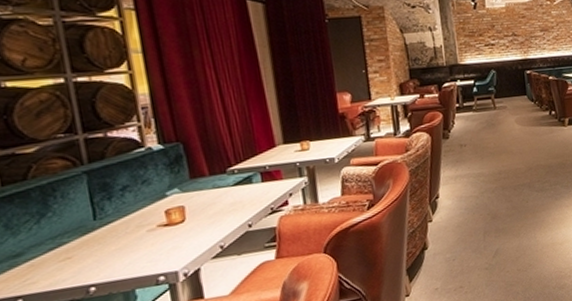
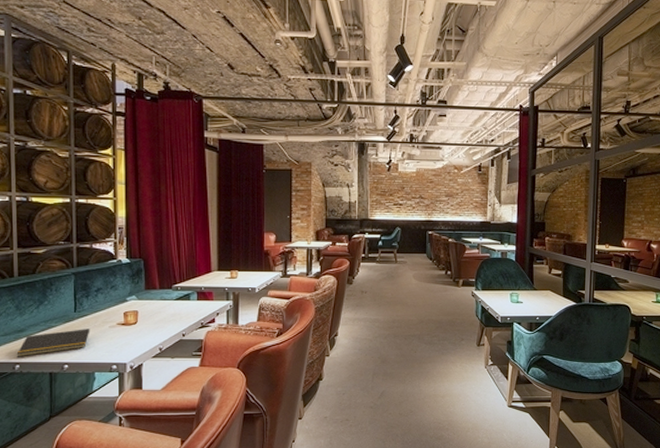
notepad: none [15,237,121,290] -> present [16,329,90,357]

